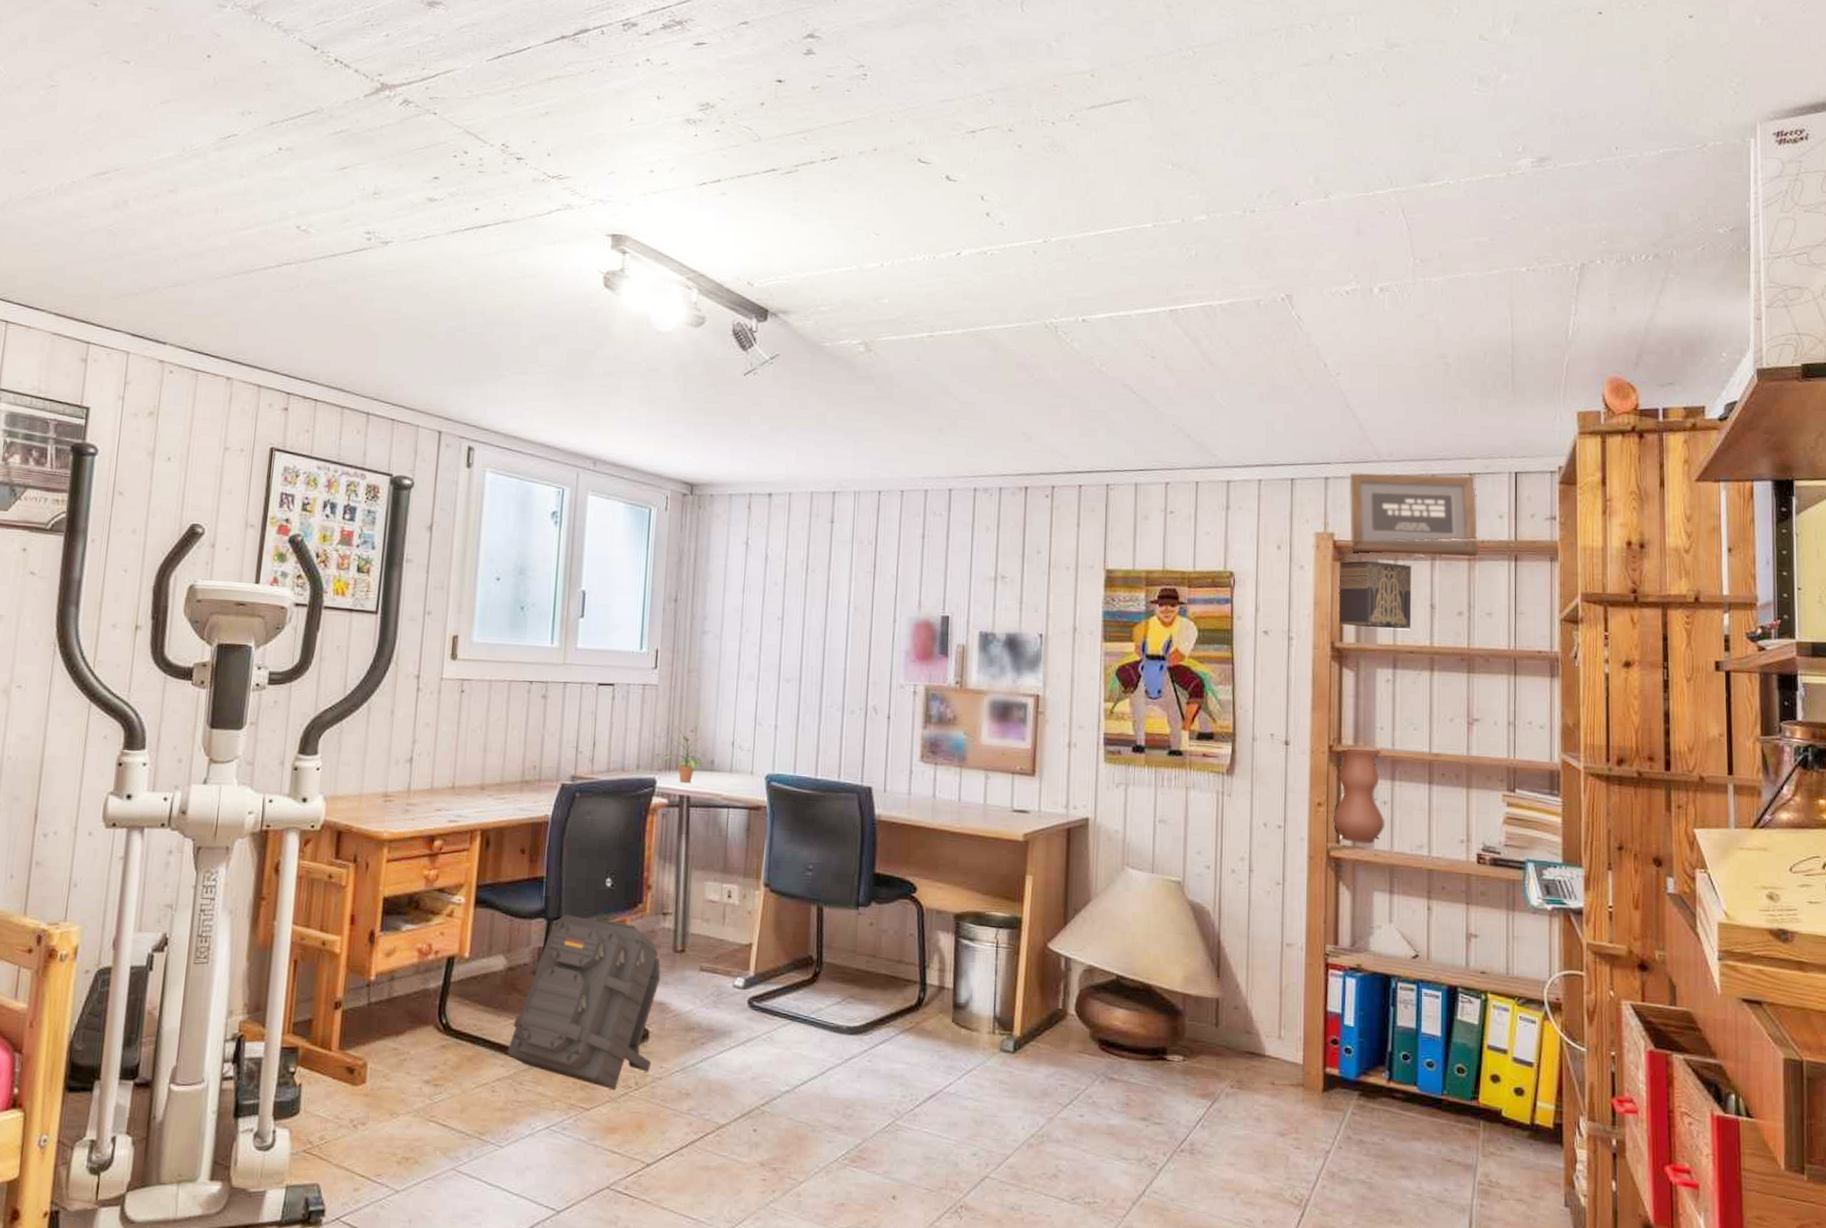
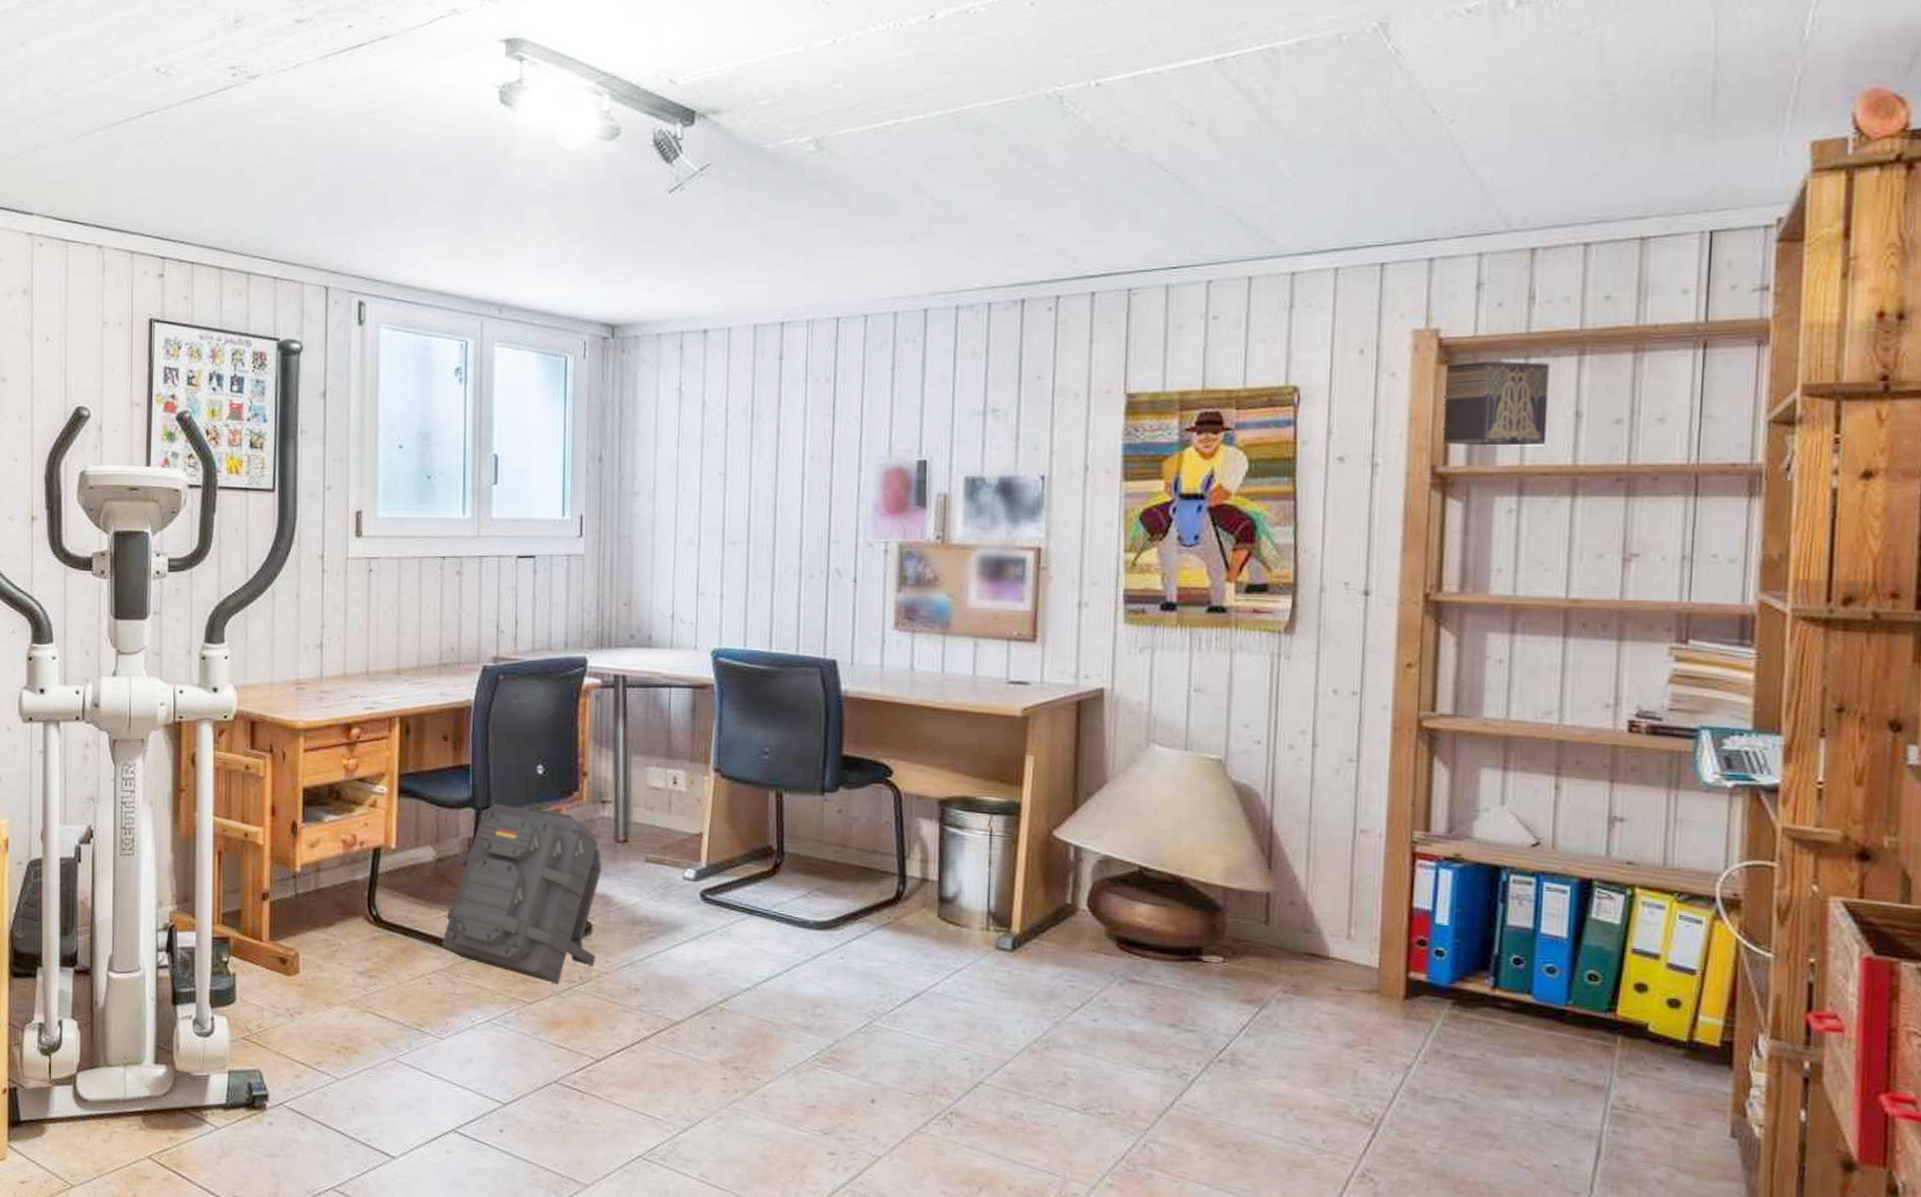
potted plant: present [661,725,707,783] -> none [592,599,643,661]
vase: present [1331,747,1385,844] -> none [1425,594,1500,711]
picture frame: present [1349,472,1477,556] -> none [1462,241,1649,351]

